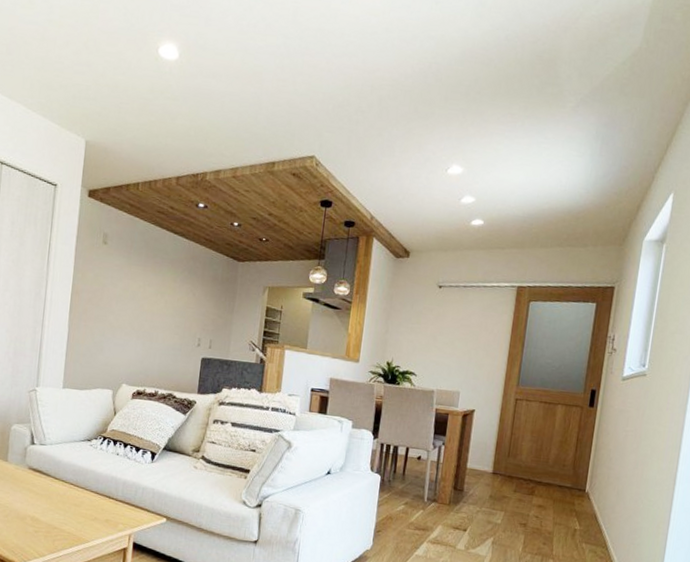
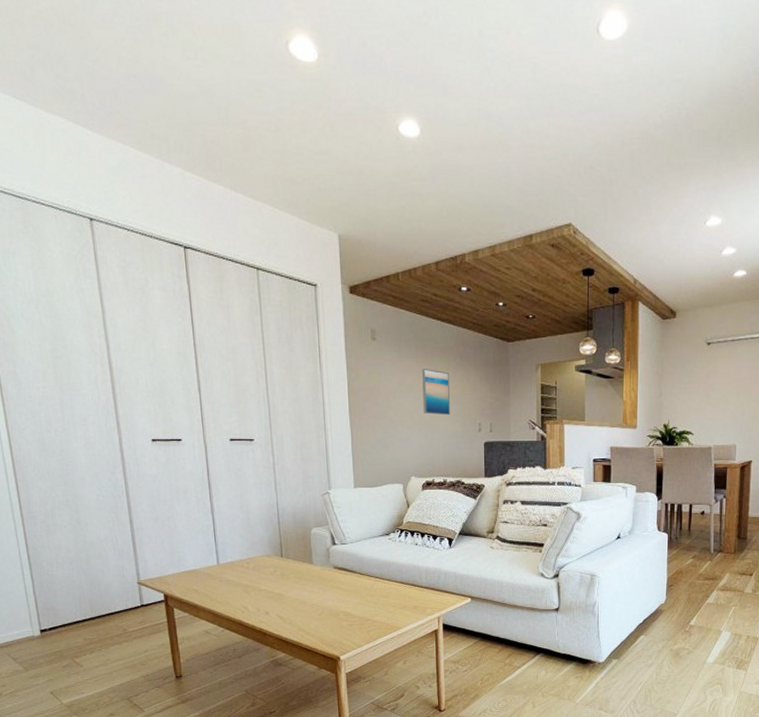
wall art: none [144,278,175,327] -> present [422,369,450,416]

